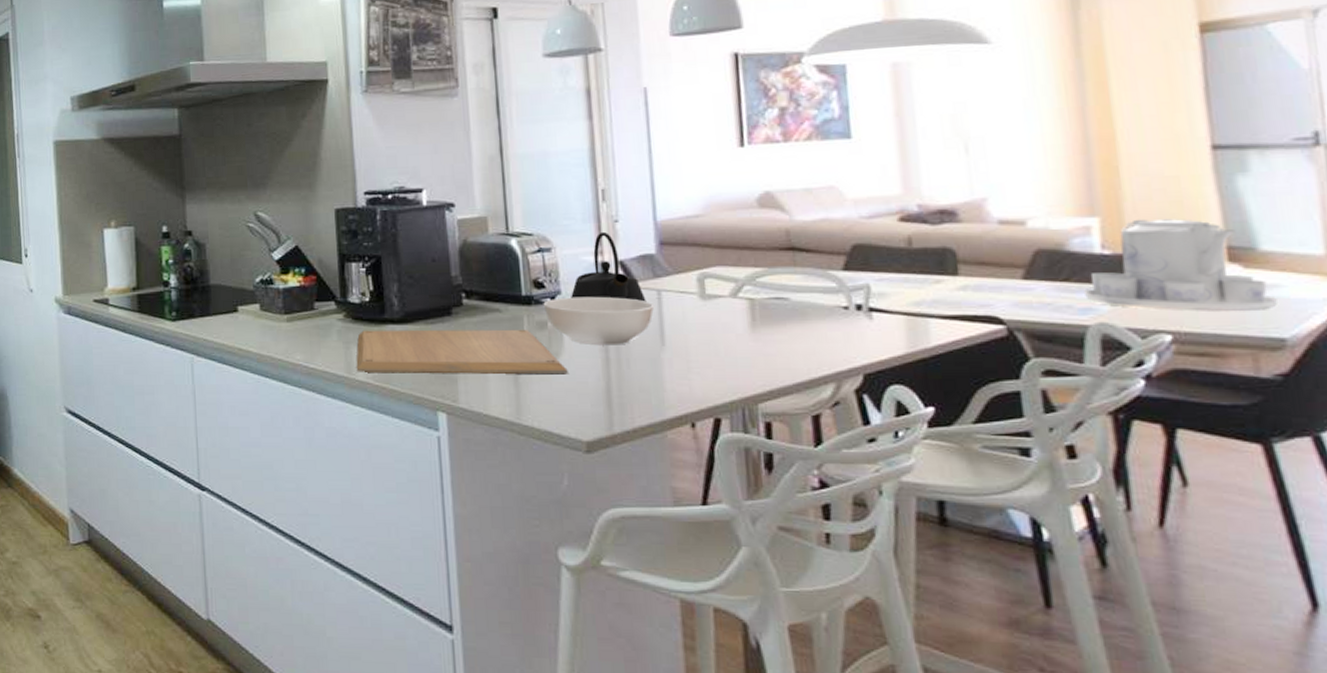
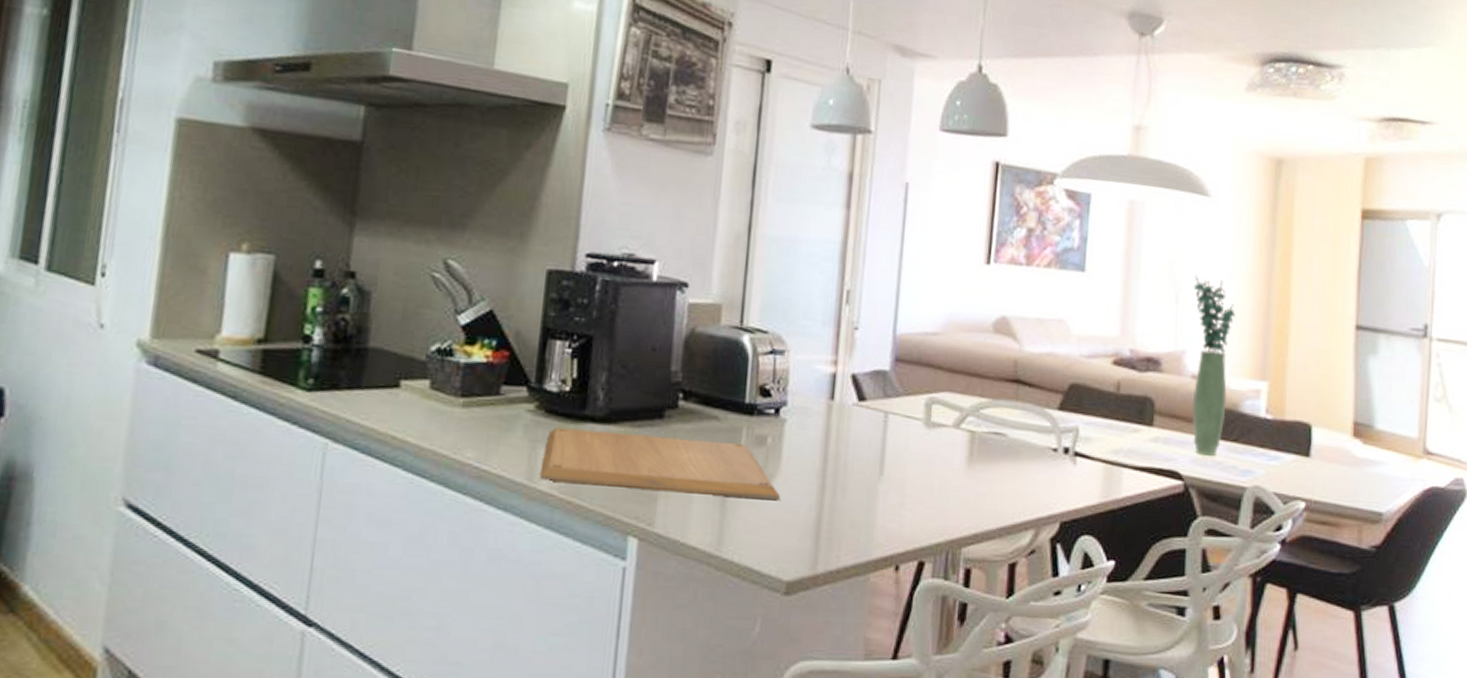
bowl: present [543,296,655,346] -> none [766,410,880,471]
kettle: present [571,231,647,302] -> none [797,338,873,424]
vase: none [985,123,1049,298] -> present [1191,276,1236,456]
tea set: present [1083,219,1277,311] -> none [1246,387,1381,485]

